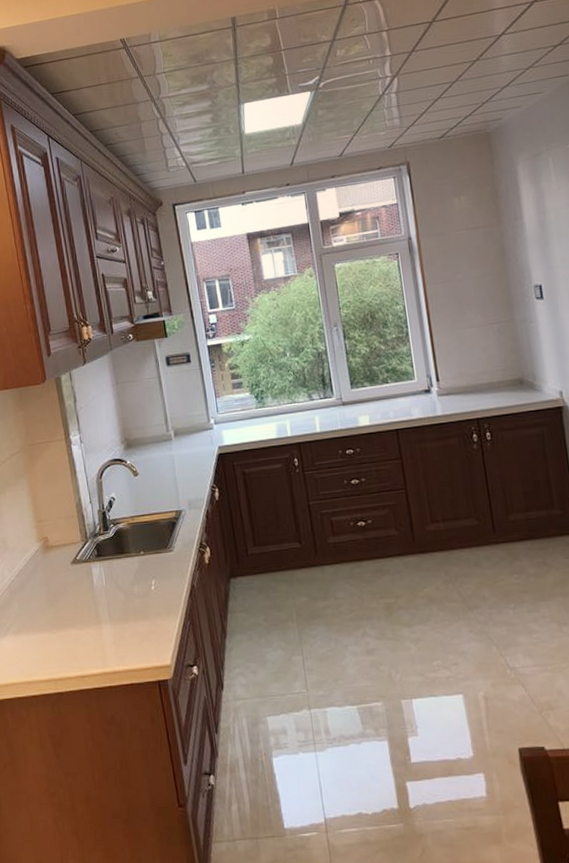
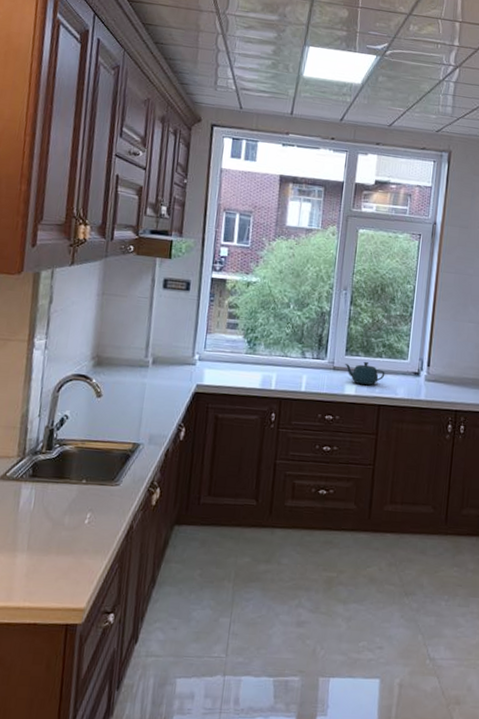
teapot: none [352,390,396,414] -> present [344,361,385,386]

